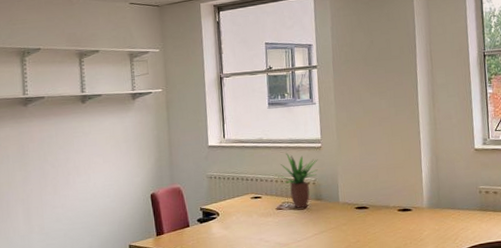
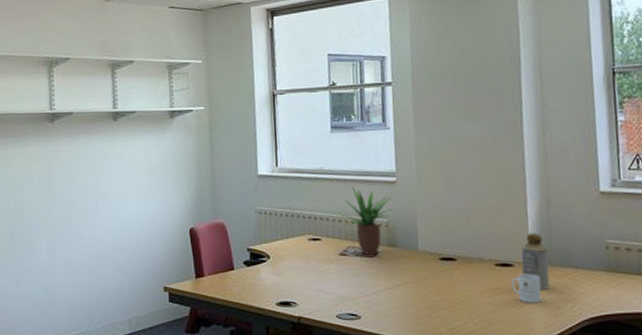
mug: none [410,215,433,239] -> present [511,273,541,303]
bottle: none [417,183,439,228] -> present [521,233,550,290]

